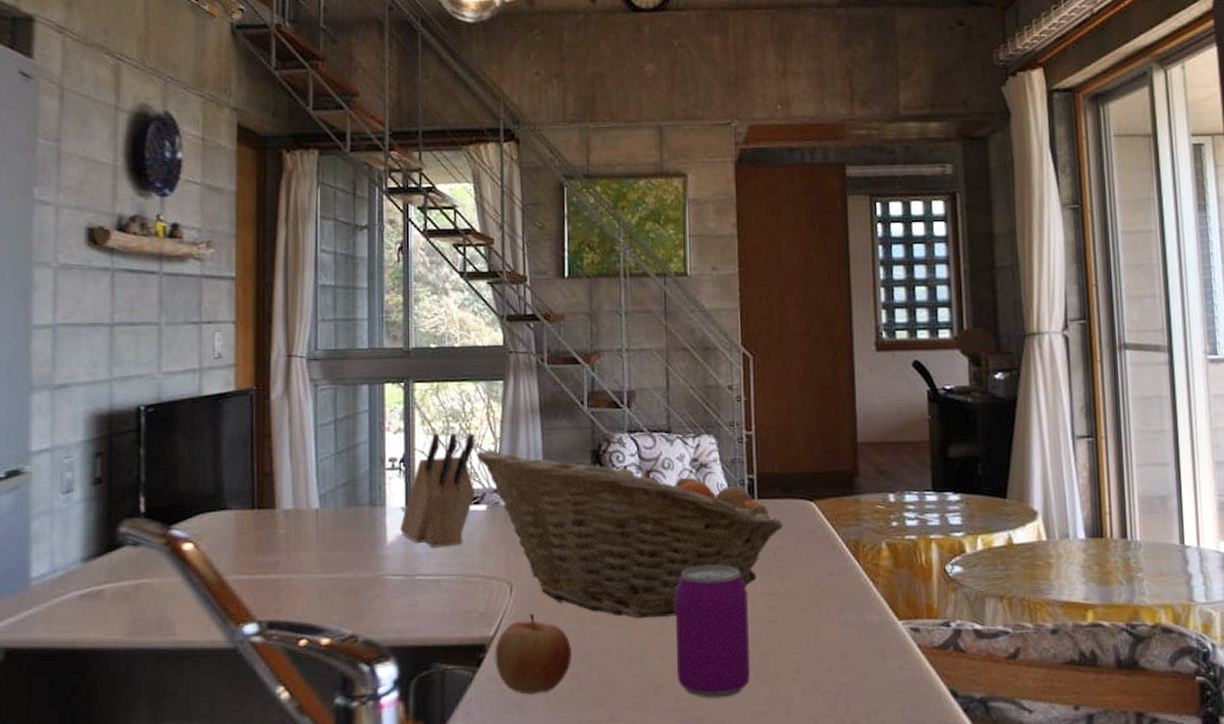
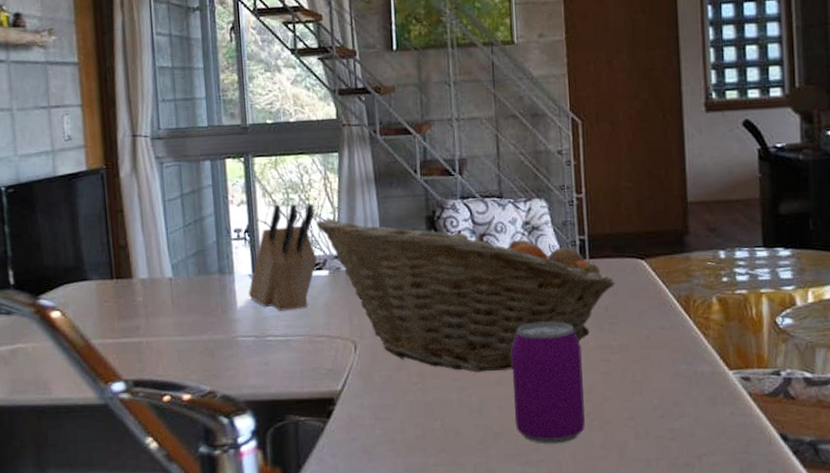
apple: present [495,614,571,695] -> none [343,370,415,443]

